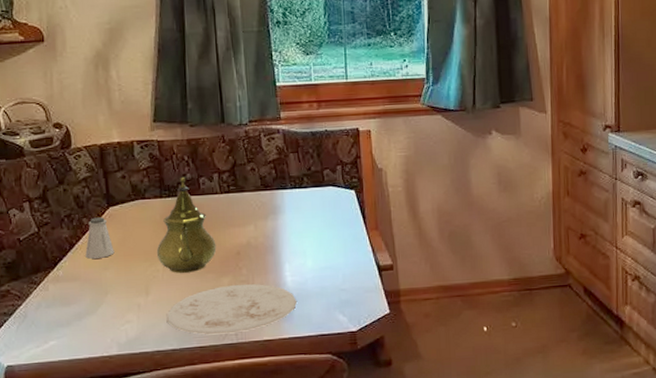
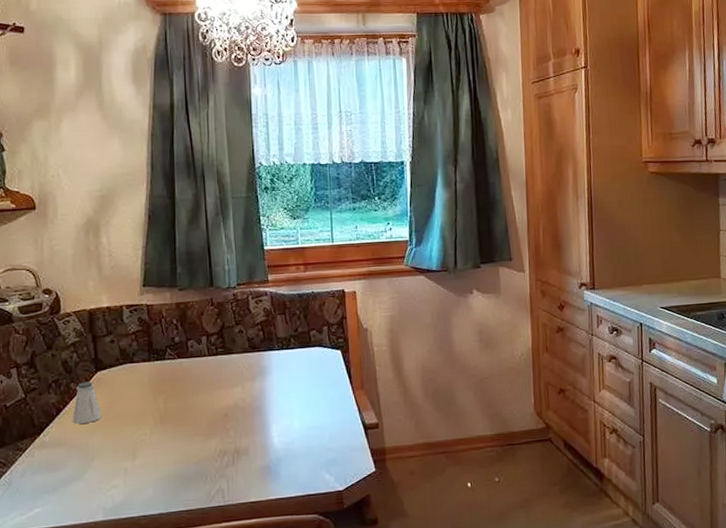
teapot: present [156,176,217,273] -> none [144,340,204,437]
plate: present [166,284,297,335] -> none [153,445,284,498]

